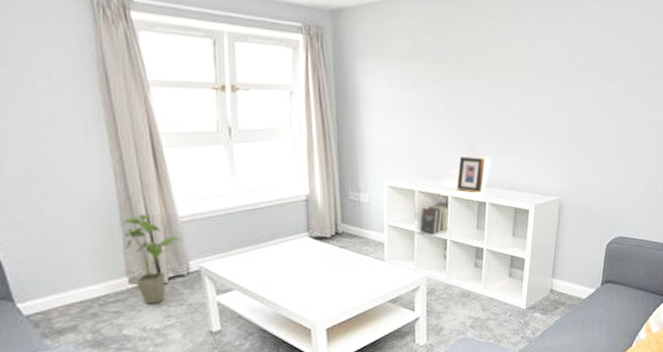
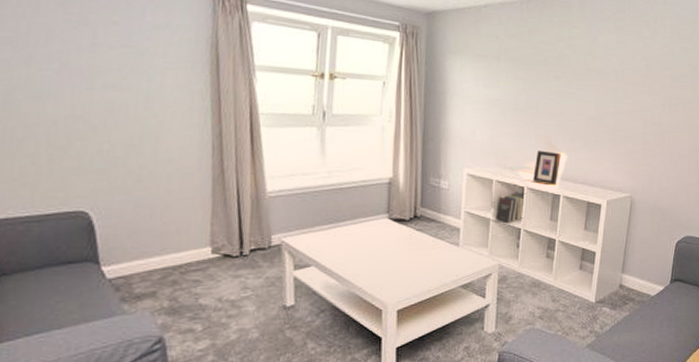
house plant: present [121,214,183,305] -> none [212,188,269,275]

